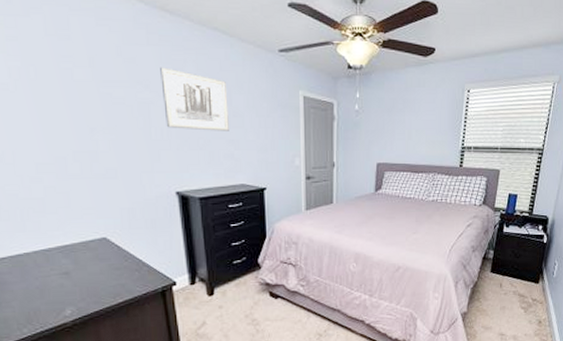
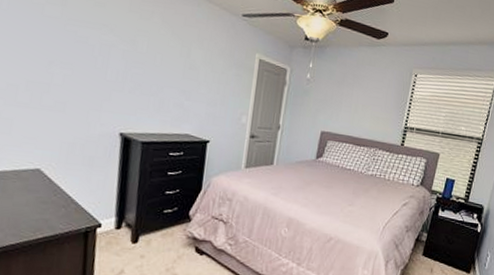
wall art: present [160,67,229,131] -> none [123,14,188,82]

